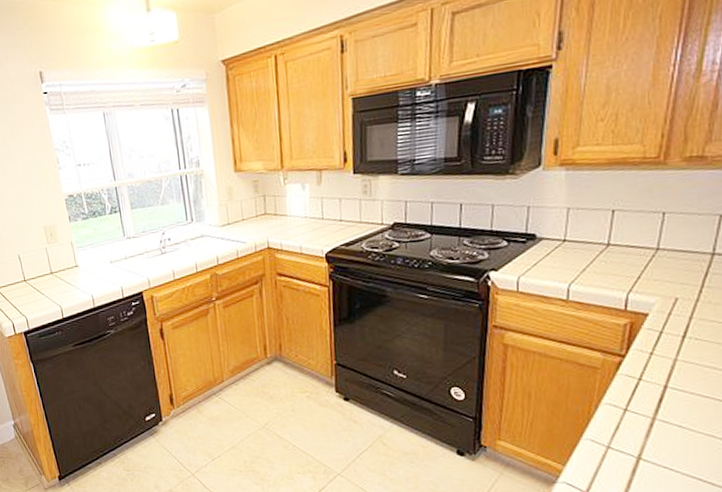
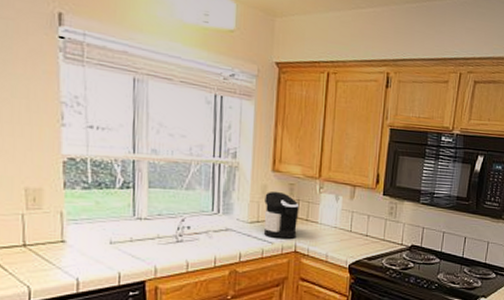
coffee maker: none [231,190,268,238] -> present [264,191,300,239]

